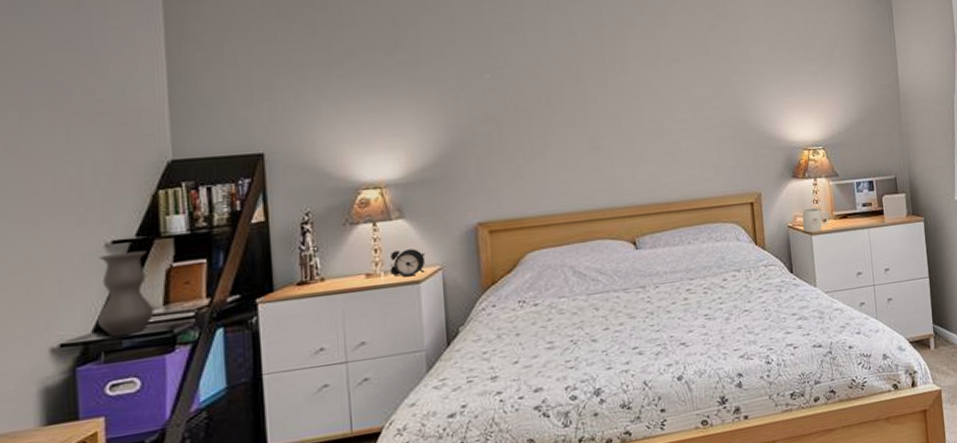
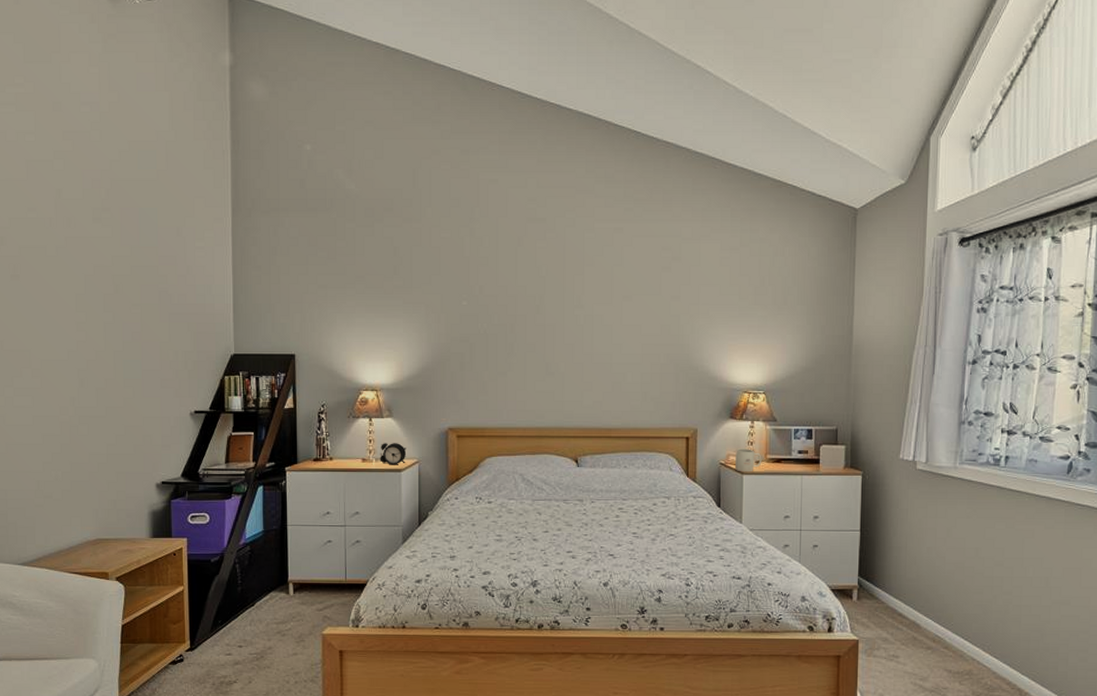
vase: present [98,250,155,338] -> none [185,420,219,482]

